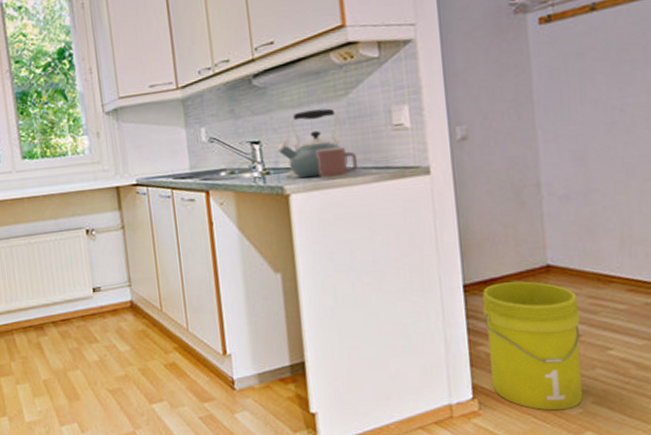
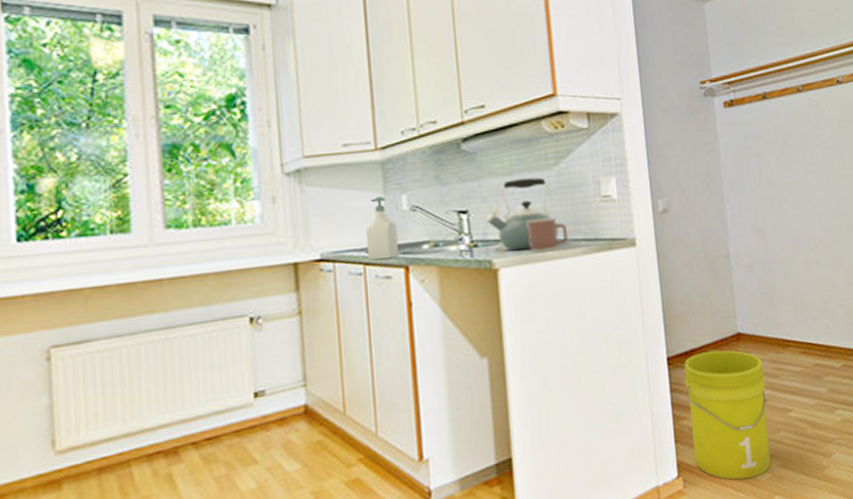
soap bottle: none [172,129,200,186] -> present [366,196,399,261]

